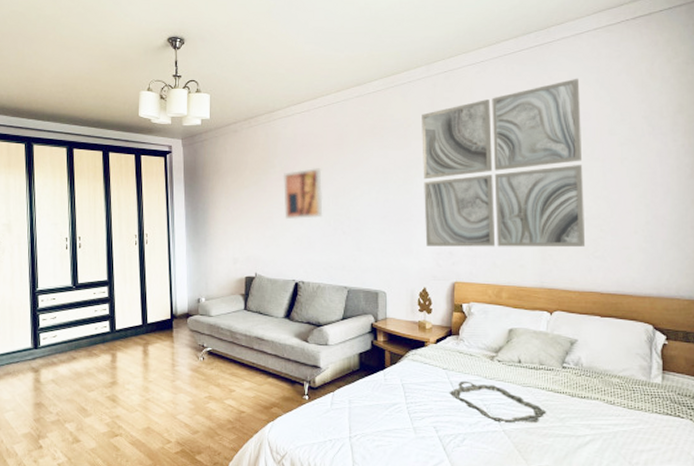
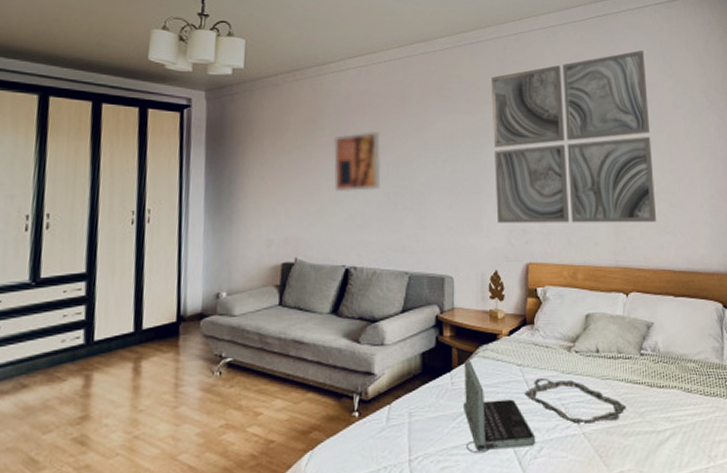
laptop: none [395,361,459,438] -> present [464,359,536,454]

